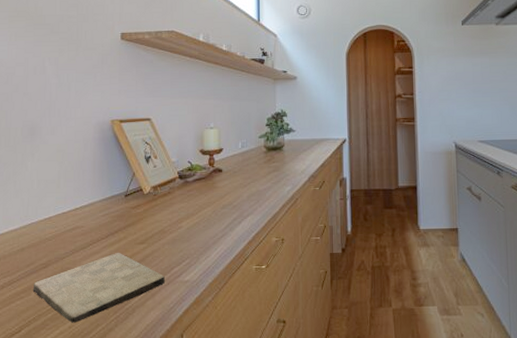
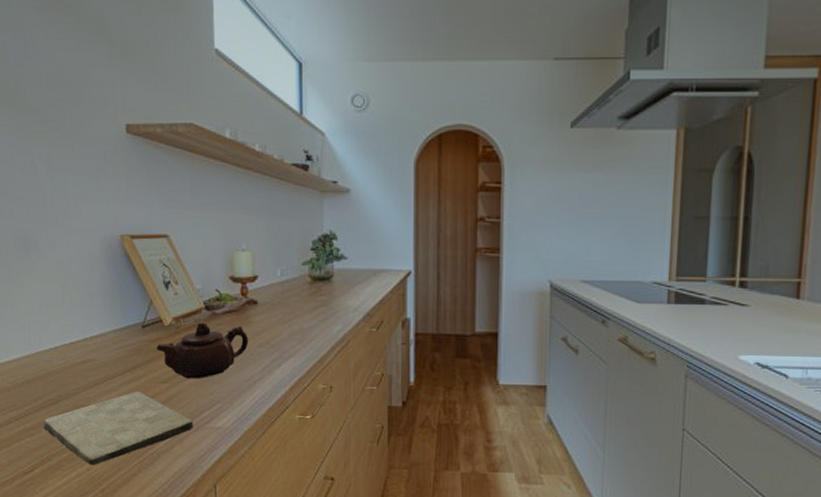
teapot: none [137,189,215,239] -> present [157,322,249,379]

